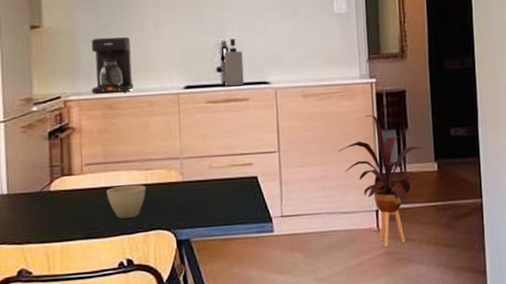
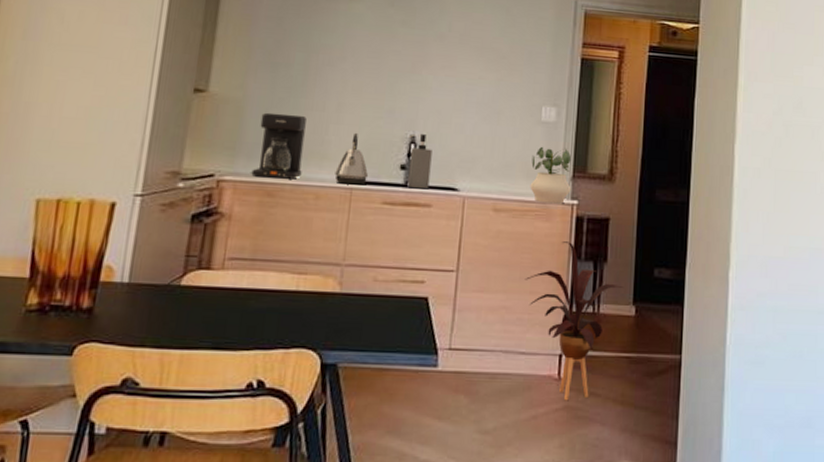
cup: present [106,185,146,219] -> none [247,290,296,330]
kettle: none [161,45,191,91] -> present [335,132,369,185]
potted plant: none [330,34,369,85] -> present [530,146,571,204]

